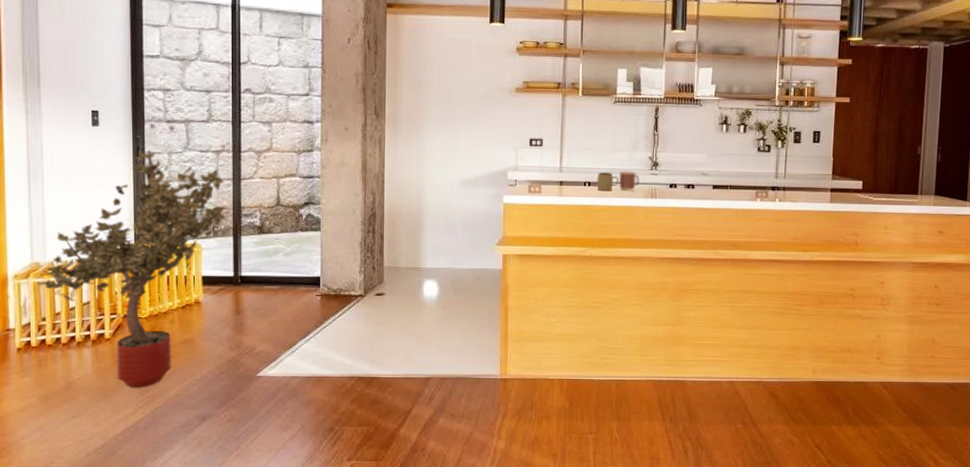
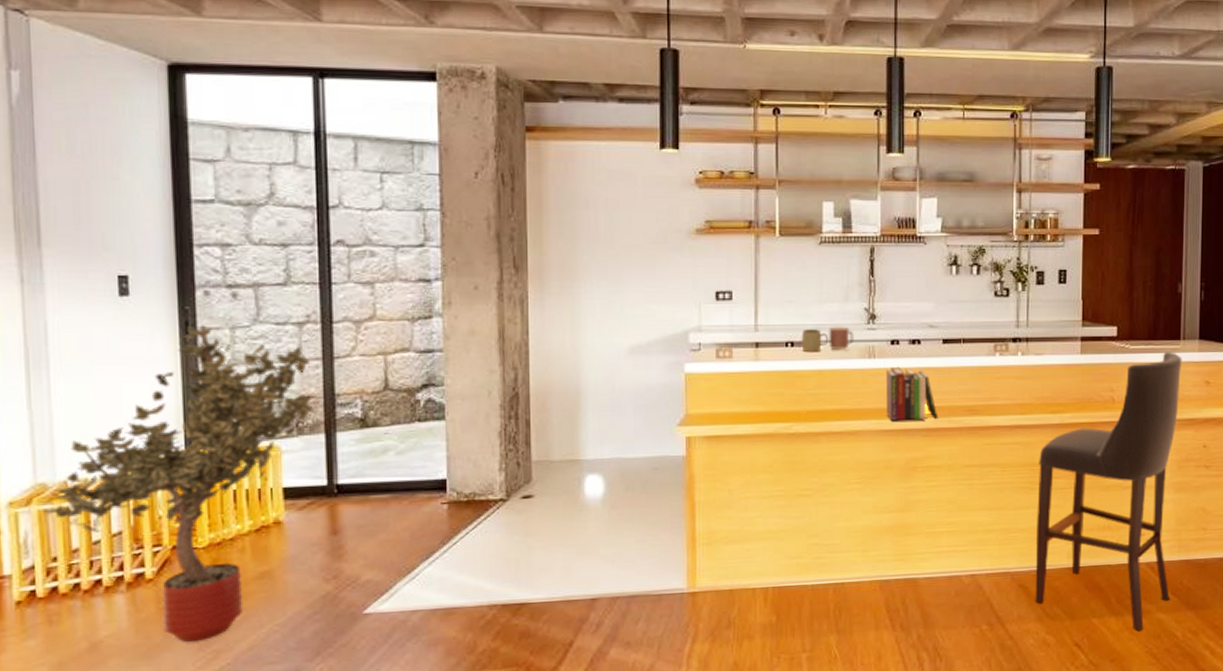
books: none [664,205,707,251] -> present [886,366,938,421]
bar stool: none [783,204,919,440] -> present [1035,352,1182,632]

